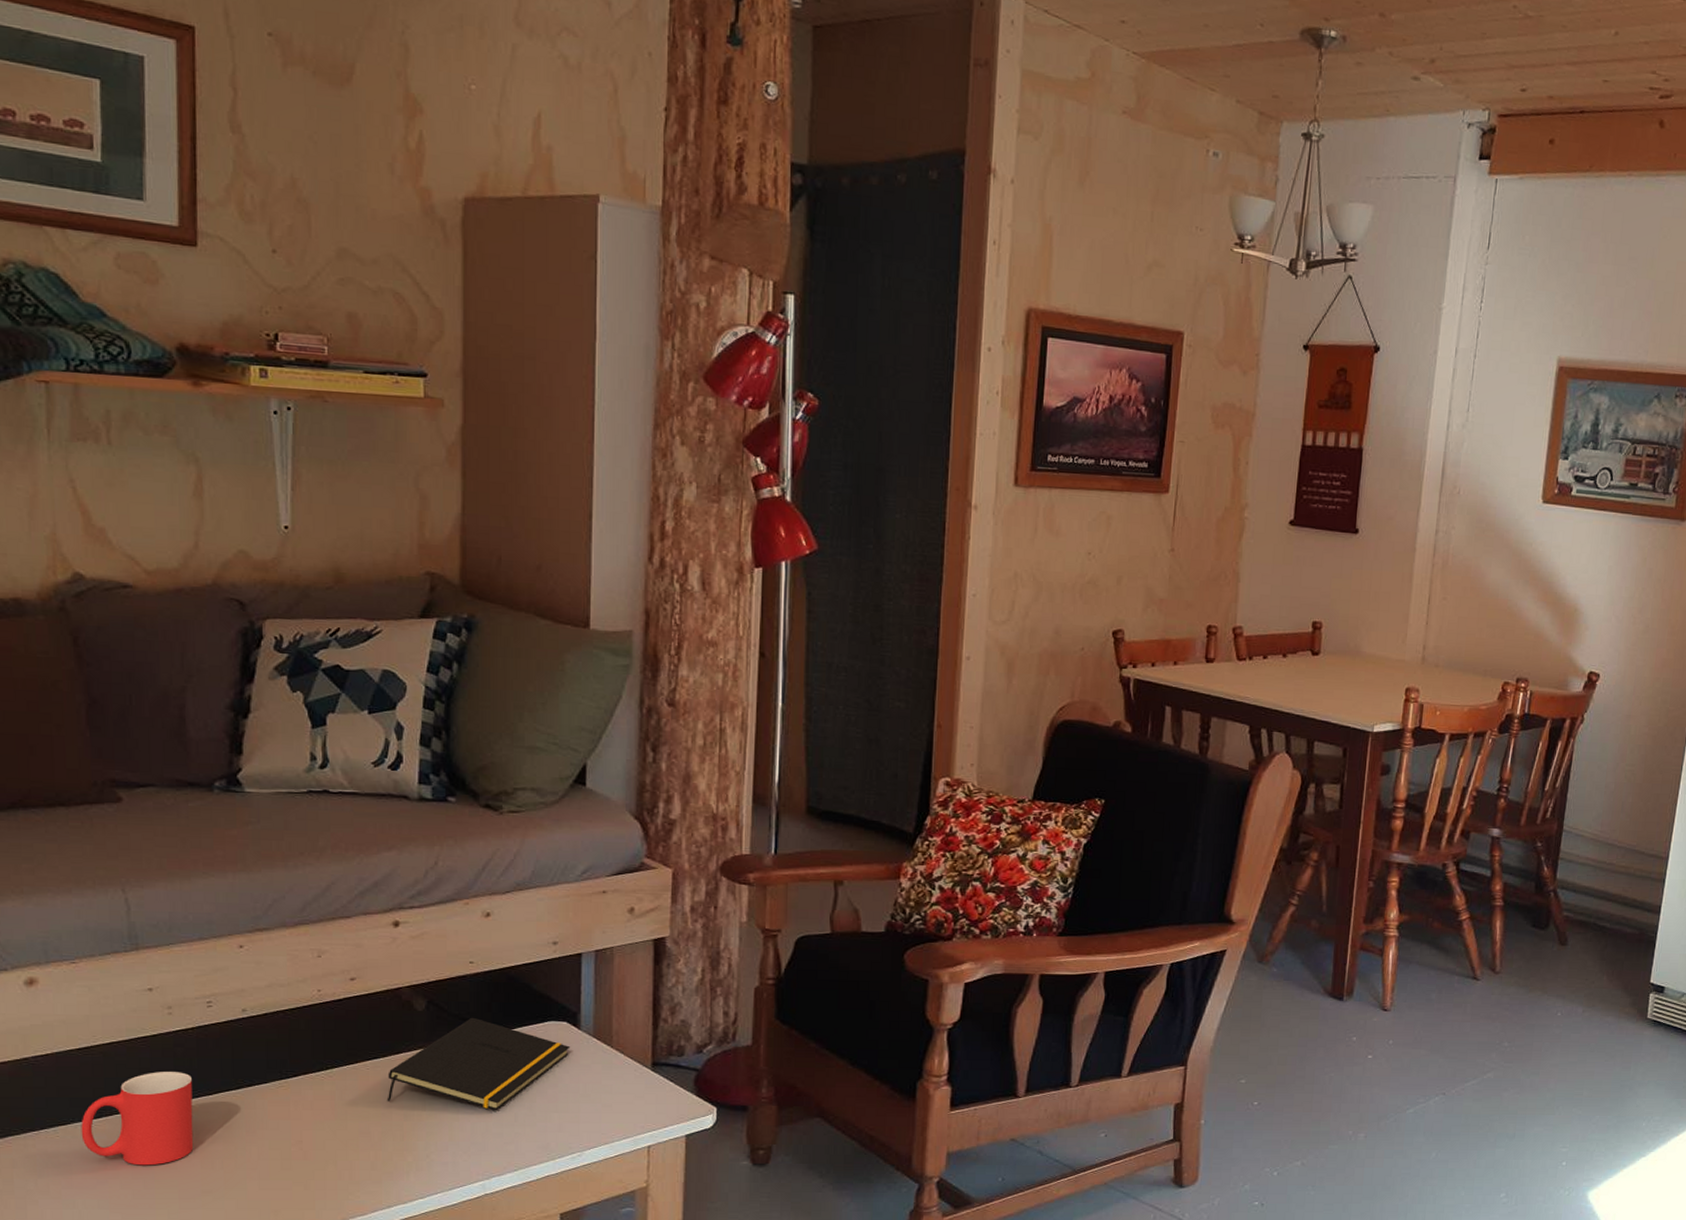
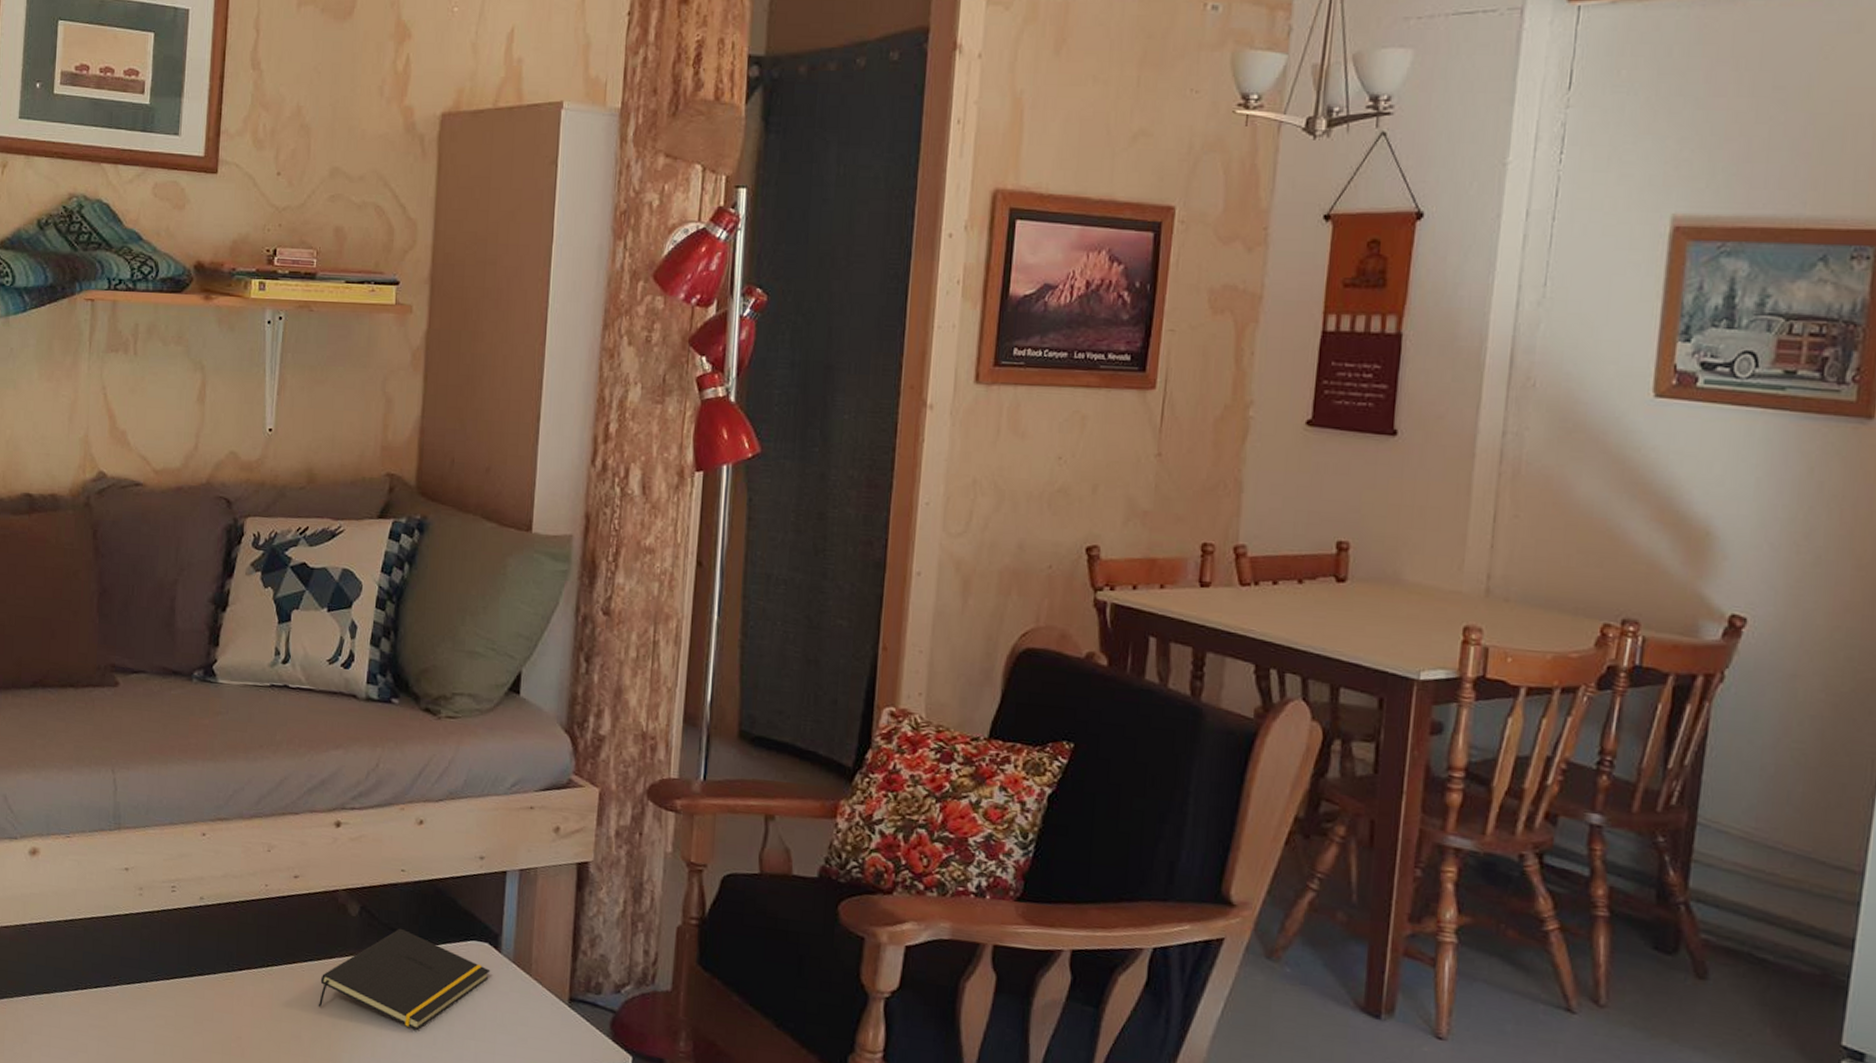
mug: present [81,1072,194,1166] -> none [60,950,154,1044]

